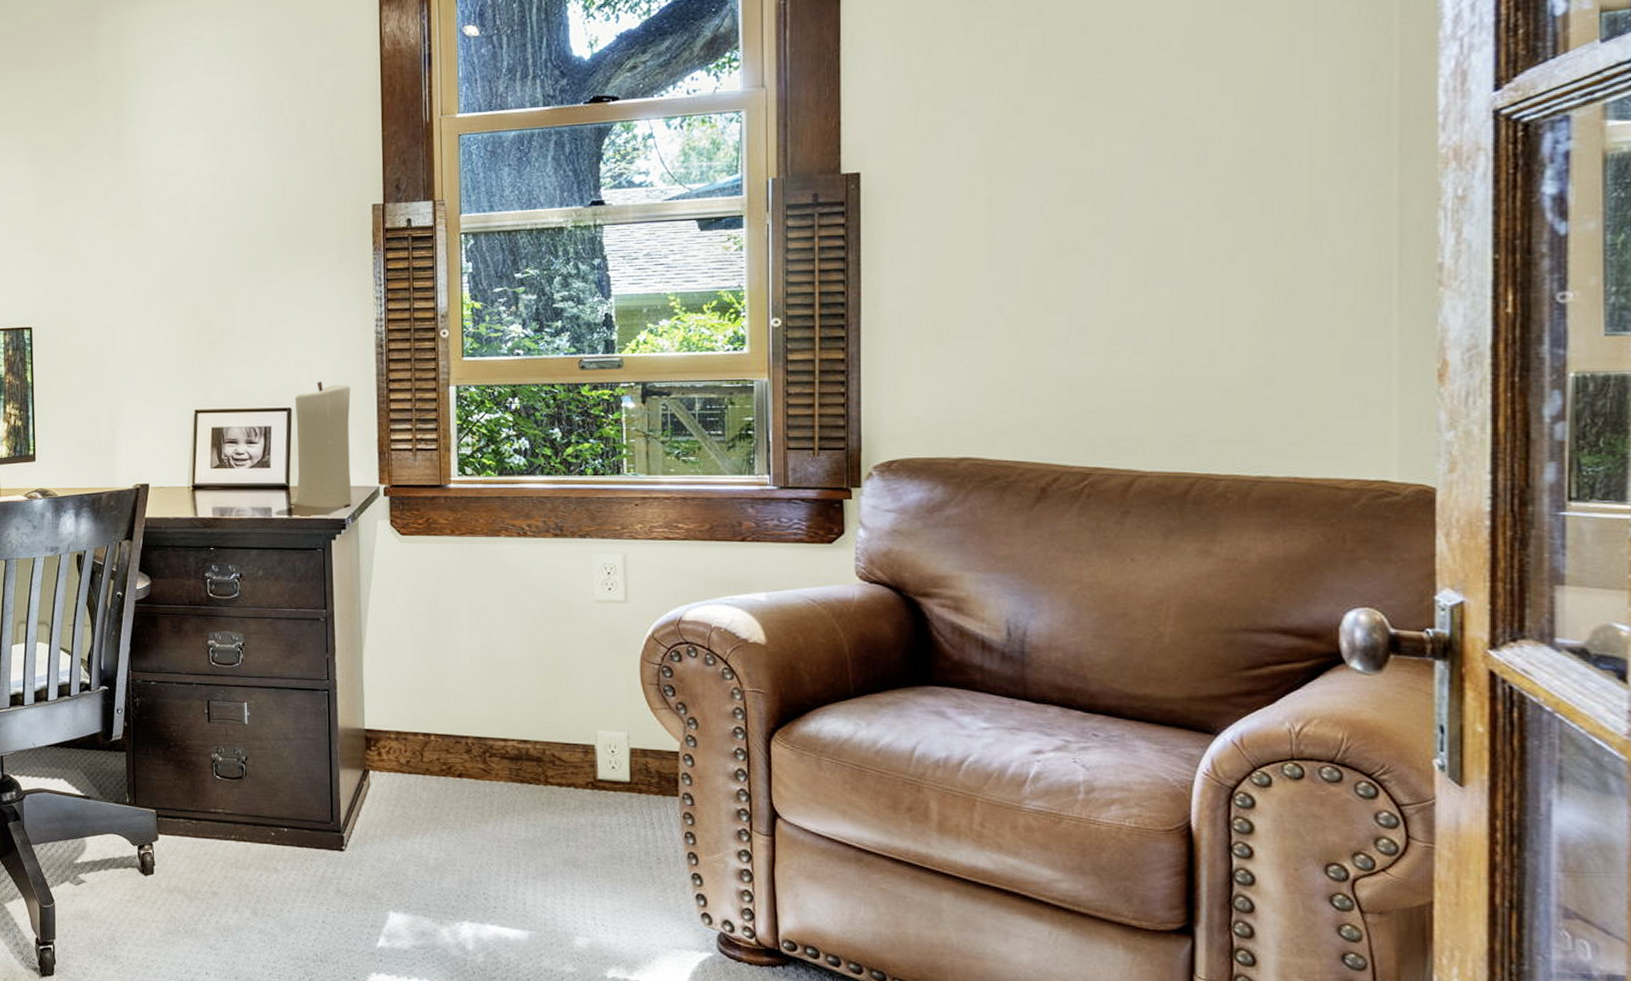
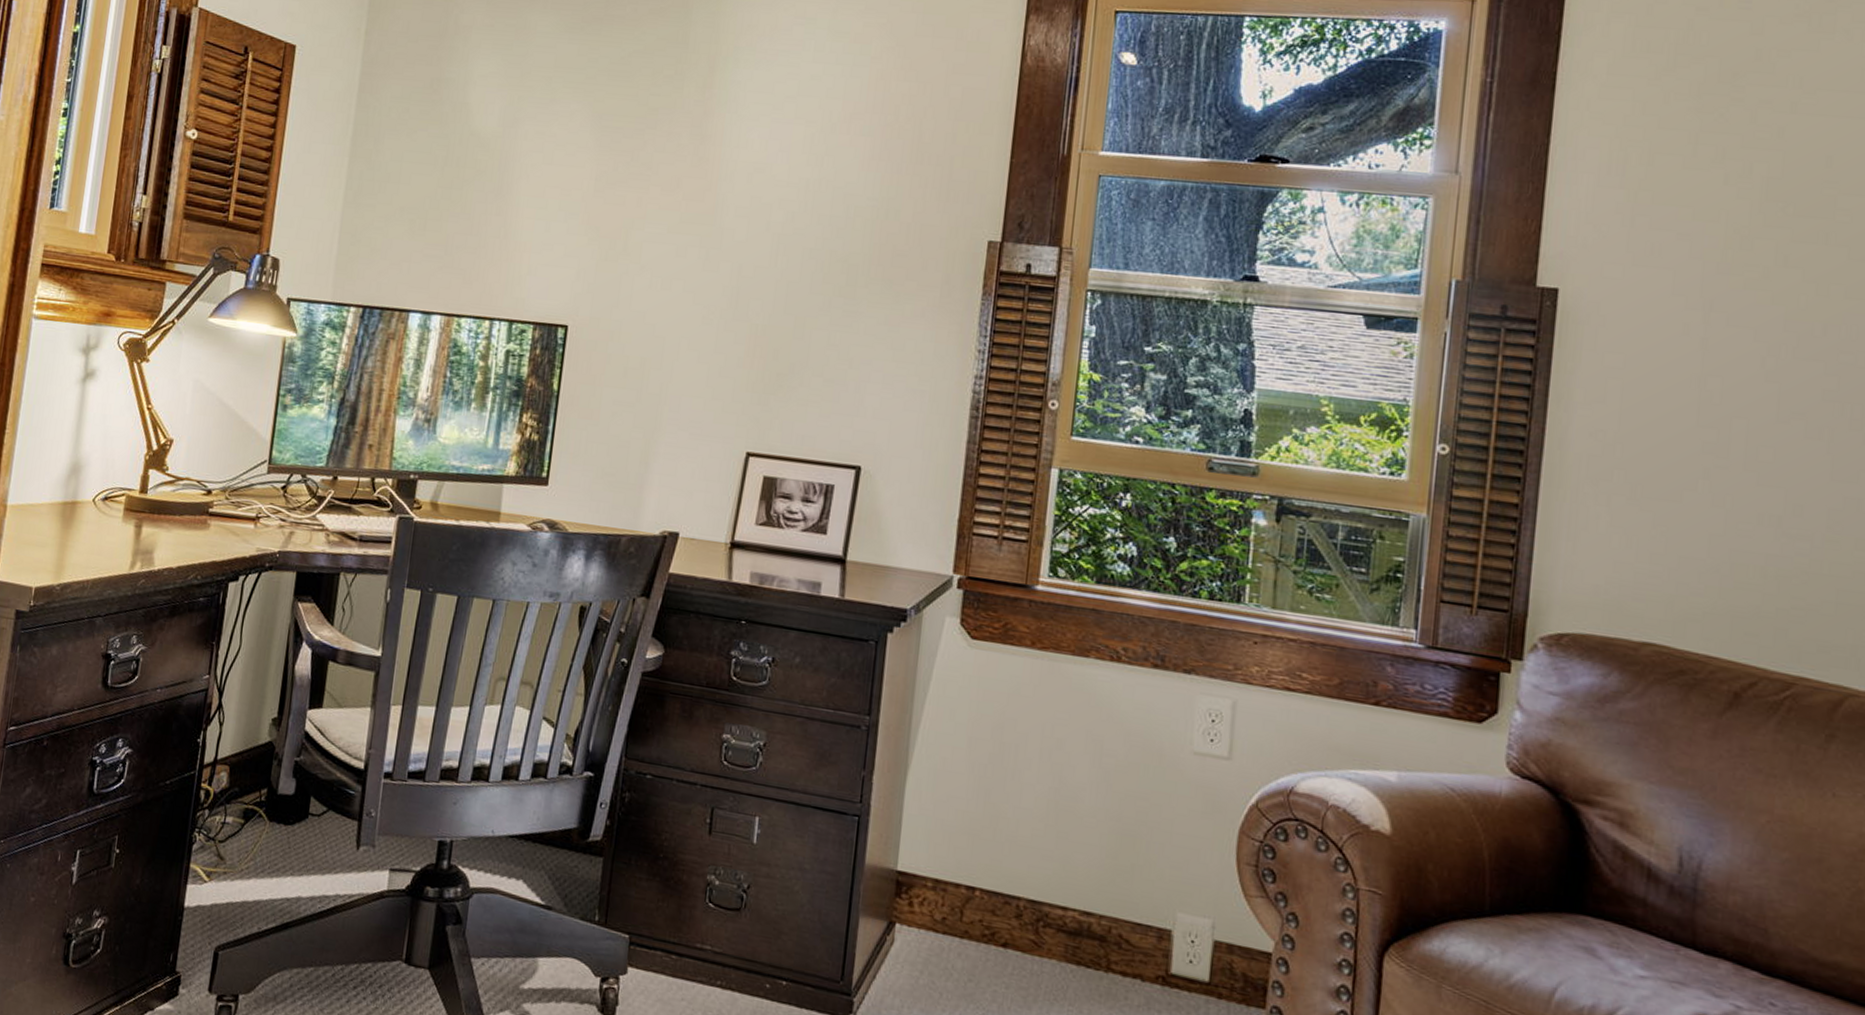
candle: present [291,381,352,508] -> none [845,439,935,595]

